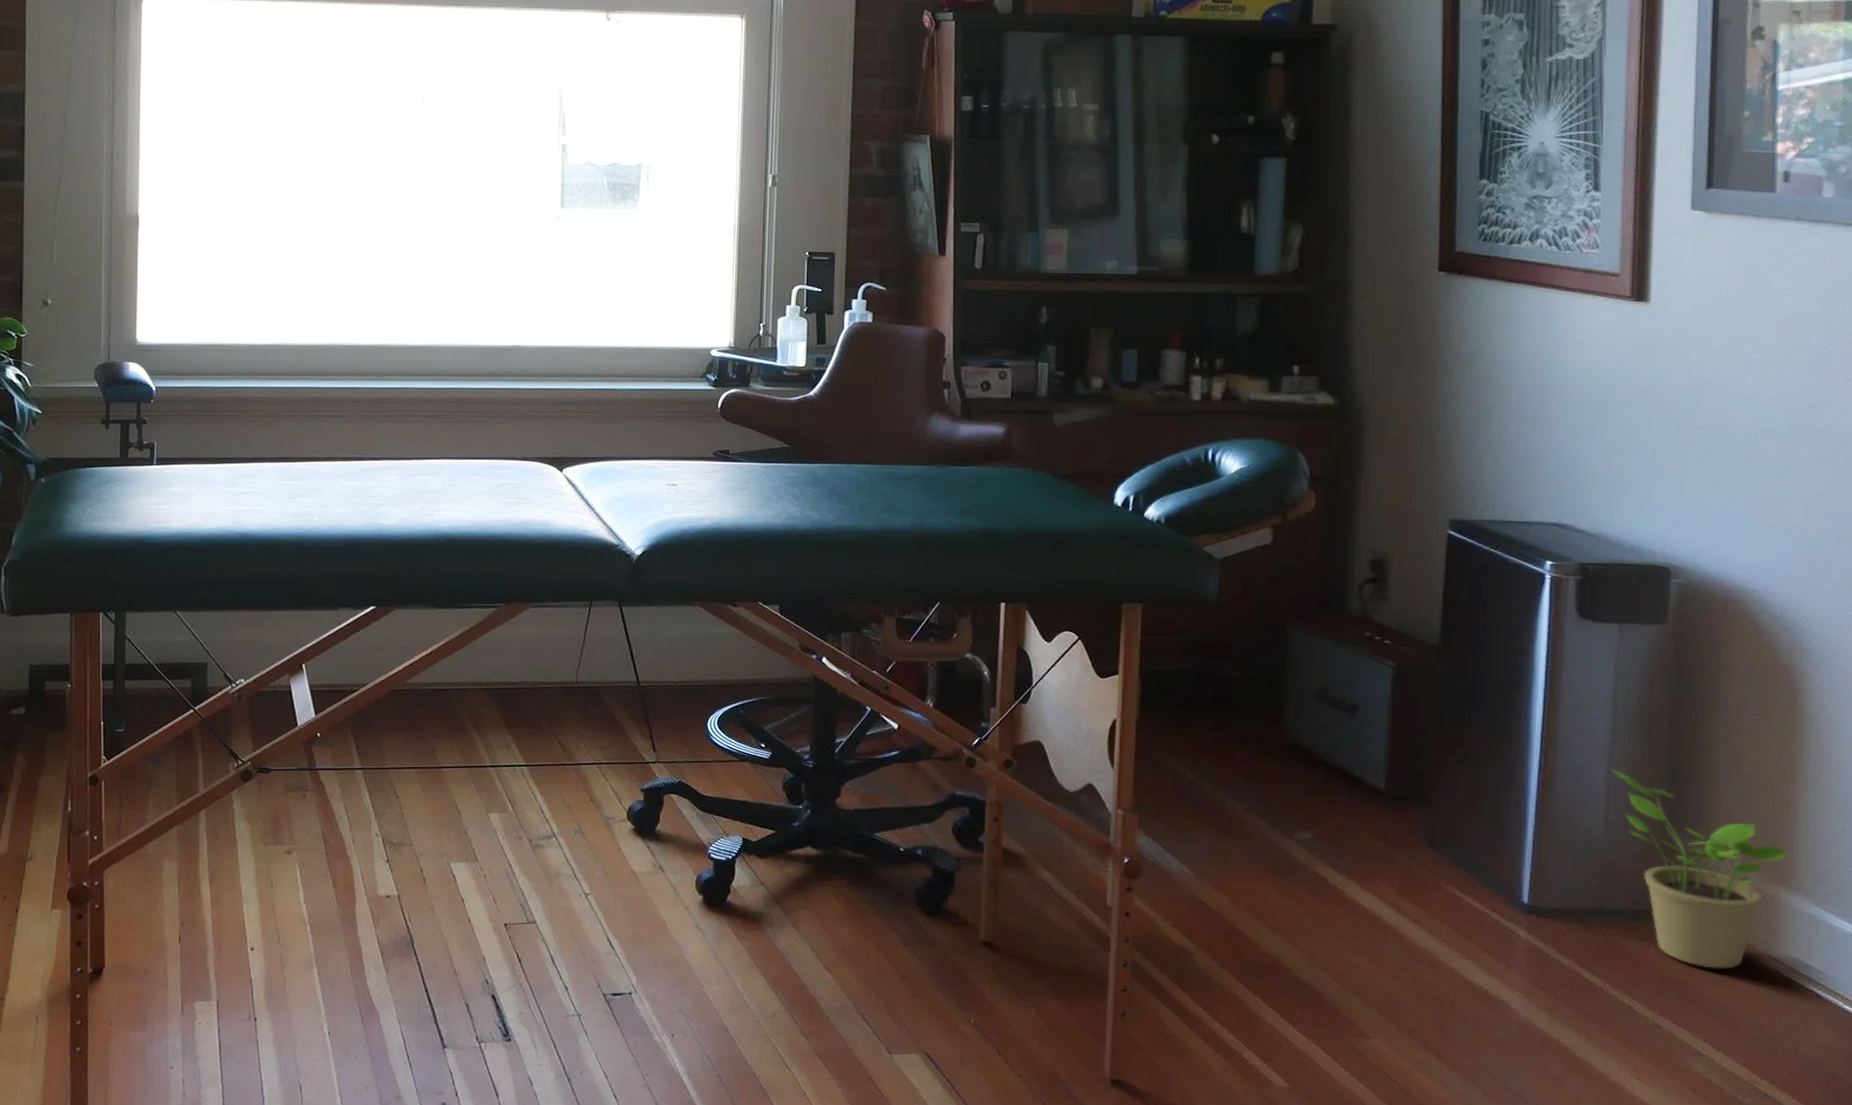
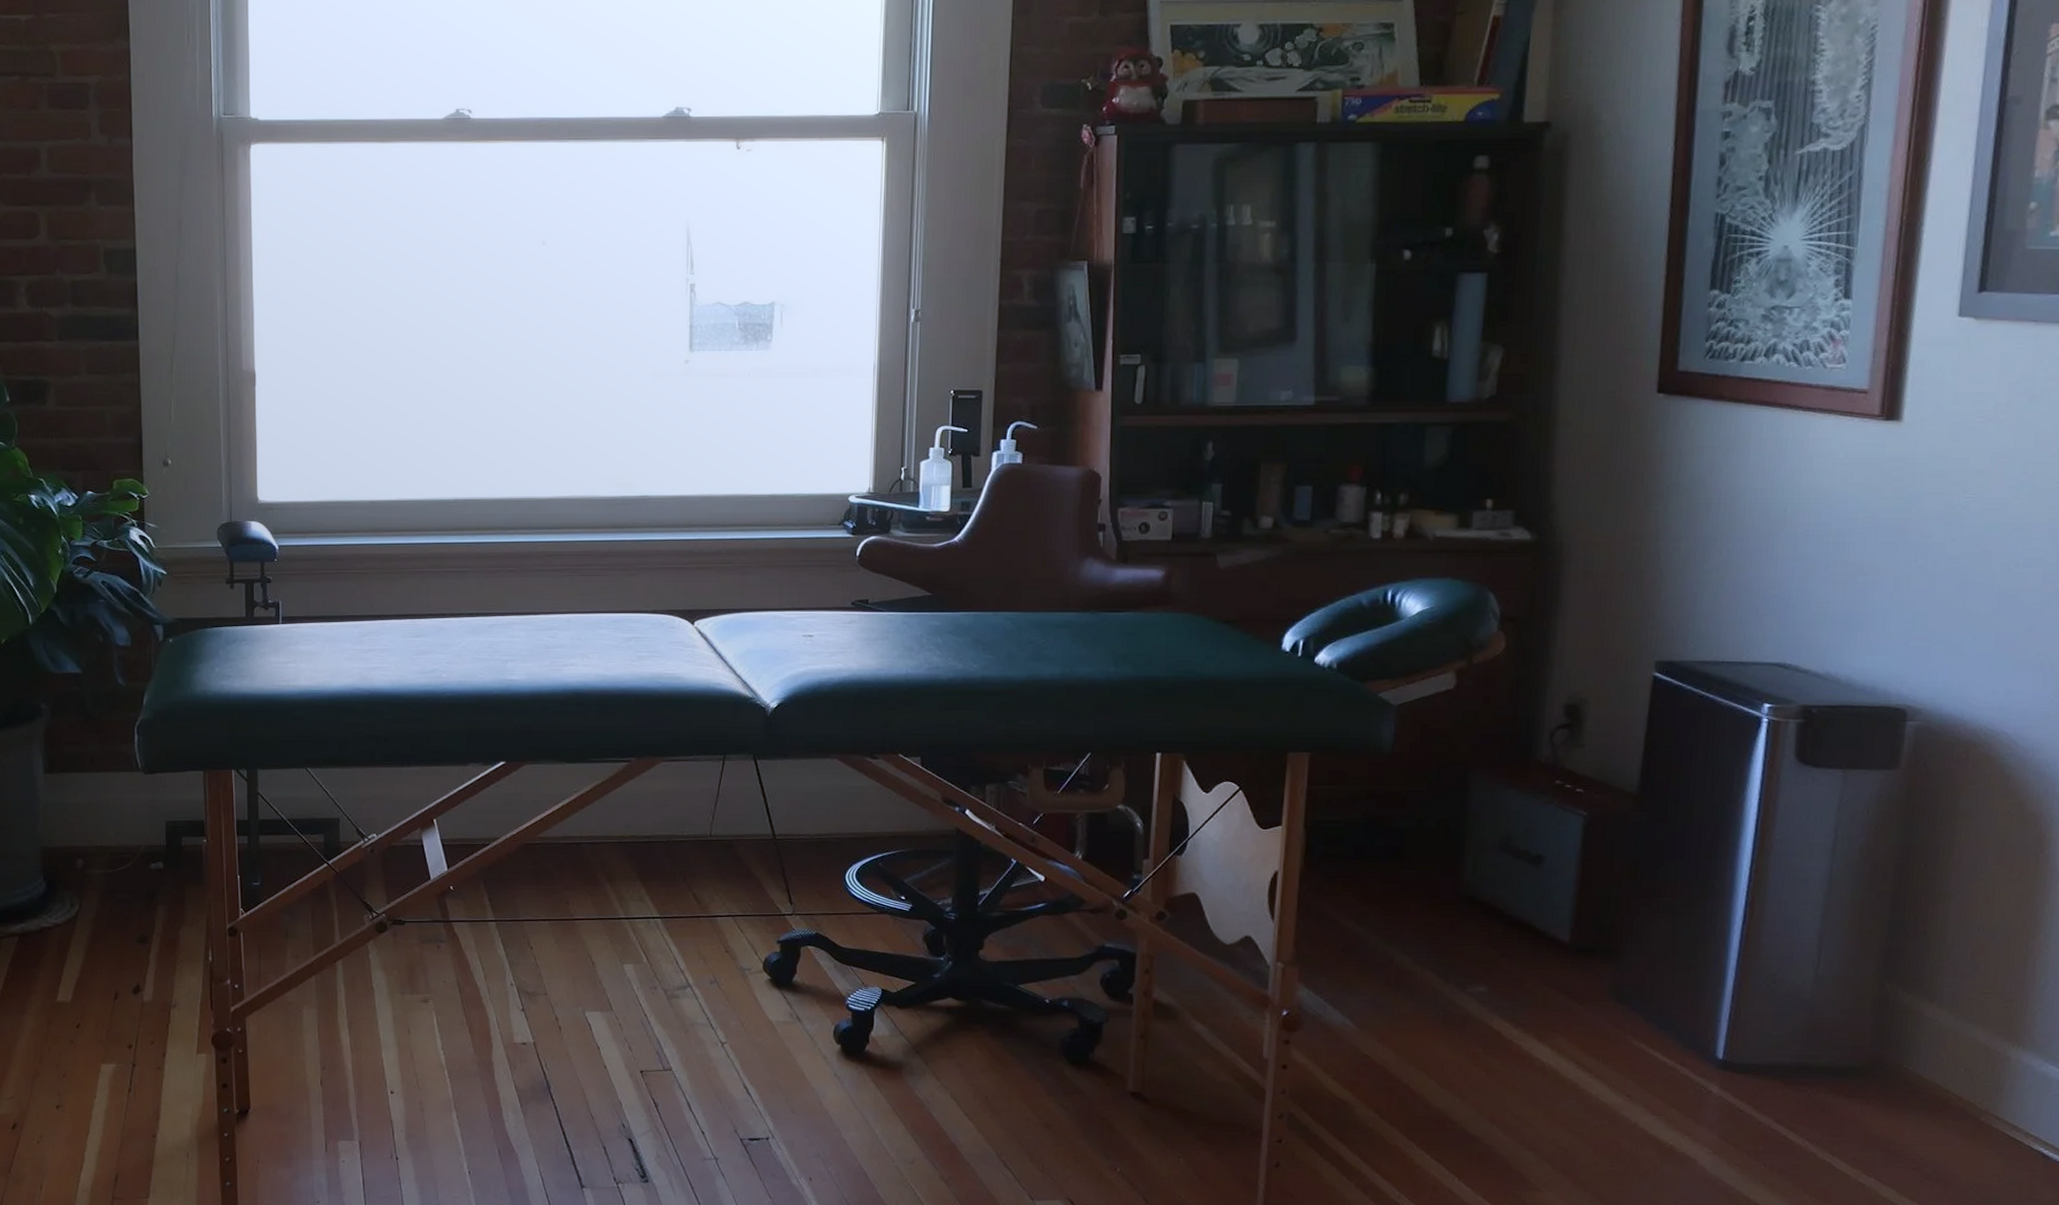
potted plant: present [1610,767,1789,970] -> none [1823,919,2023,1128]

